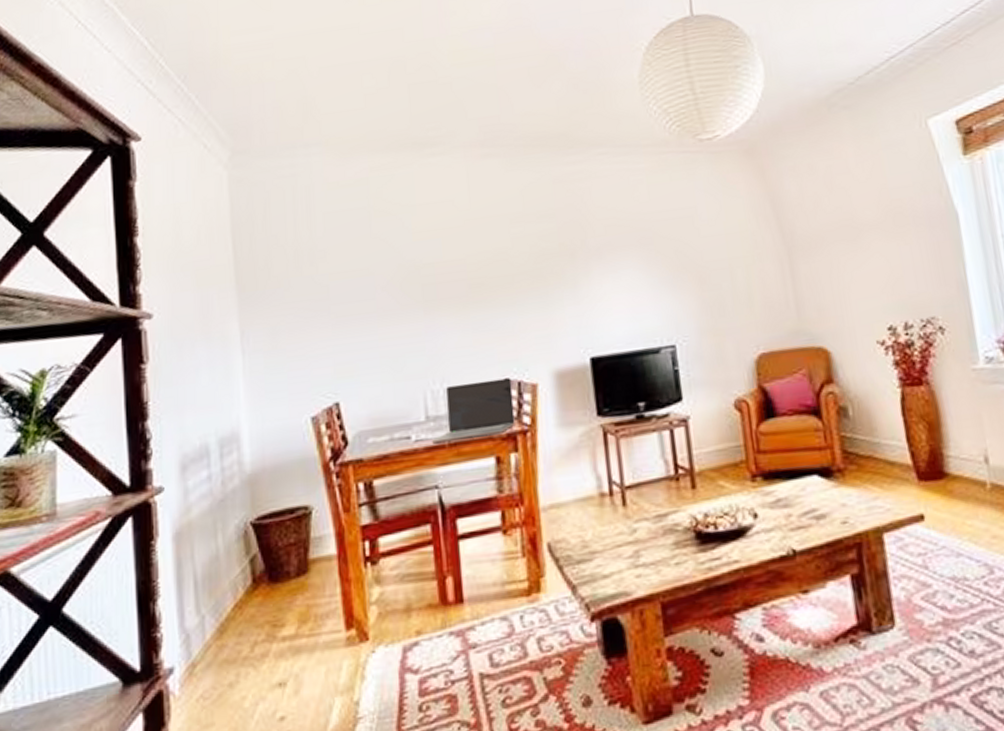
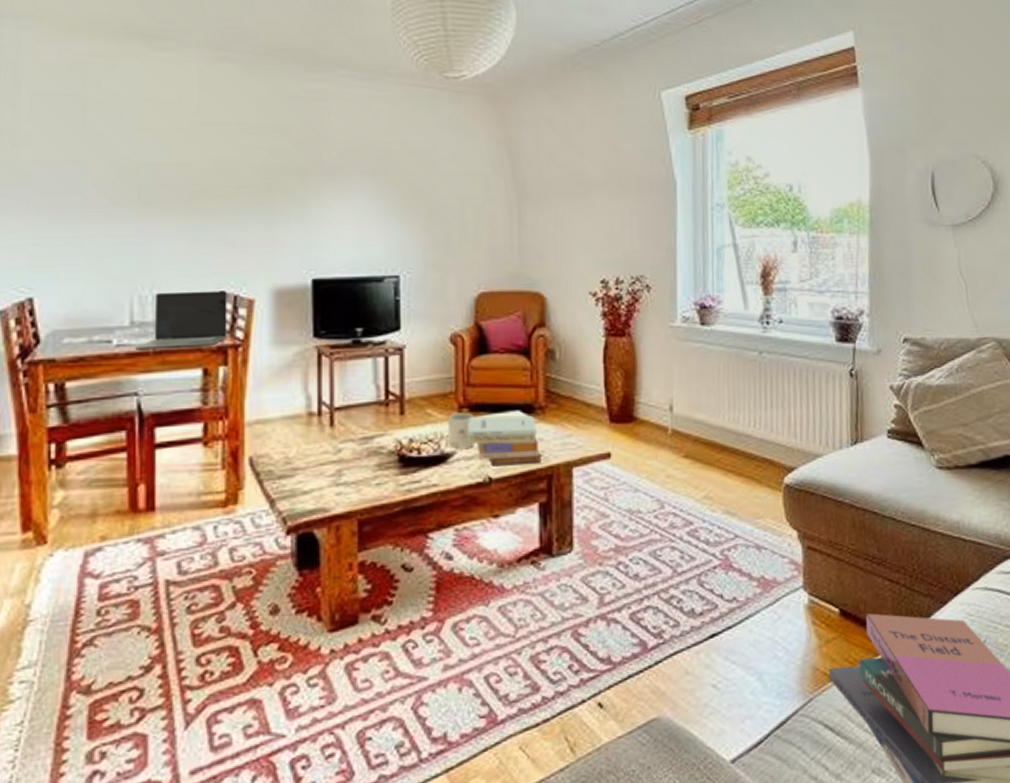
mug: none [742,481,773,523] -> present [447,412,475,450]
books: none [763,479,848,538] -> present [468,415,541,467]

